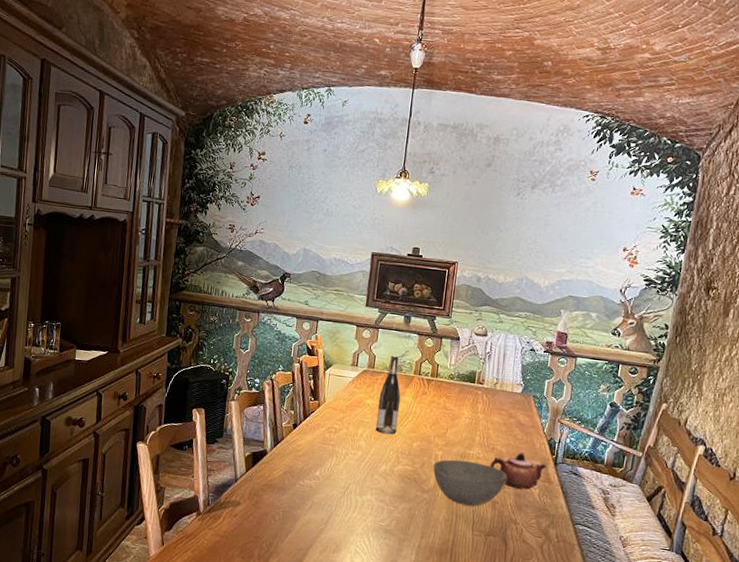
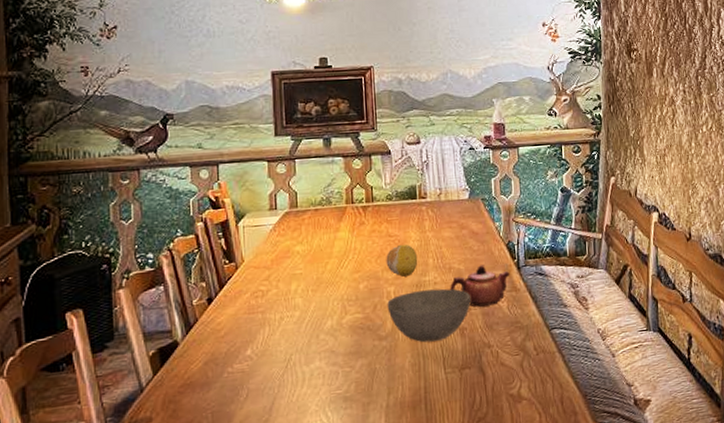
wine bottle: present [375,355,401,435] -> none [309,186,338,283]
fruit: none [439,418,467,446] -> present [386,244,418,277]

